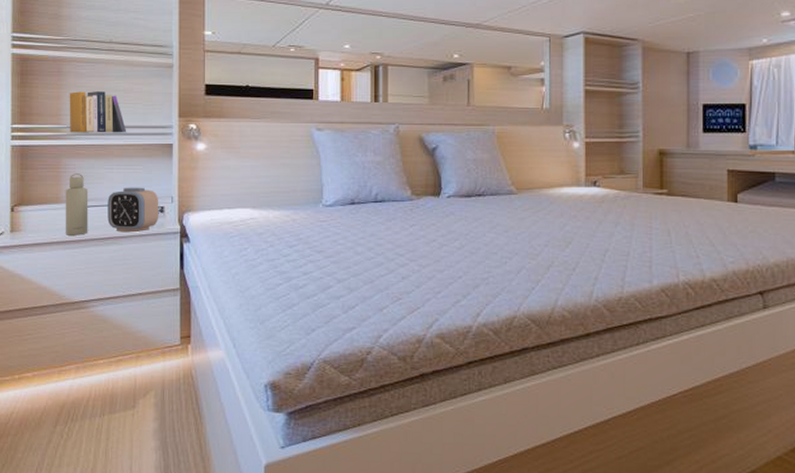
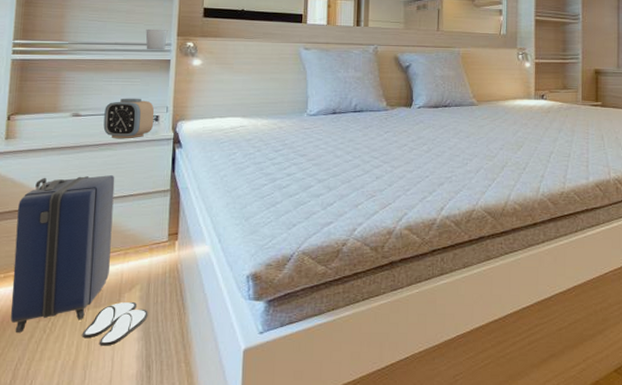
suitcase: none [27,272,123,438] -> present [11,175,115,334]
bottle: present [65,174,89,236] -> none [61,85,86,142]
books: present [69,91,126,133] -> none [71,11,126,50]
slippers: none [99,408,164,455] -> present [82,301,148,346]
candle holder: none [145,109,168,133] -> present [145,28,168,50]

